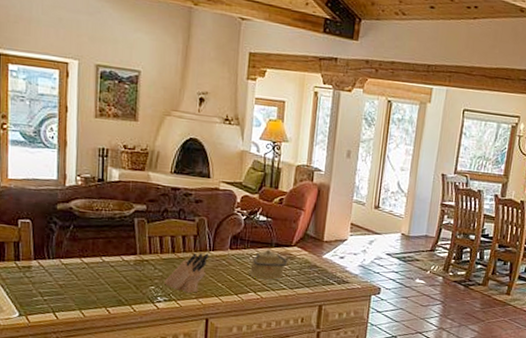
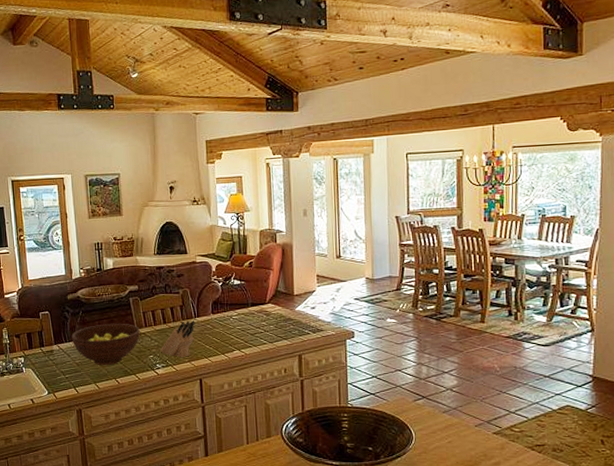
fruit bowl: none [56,243,142,292] -> present [71,323,140,366]
kettle: present [248,249,292,280] -> none [231,309,267,337]

